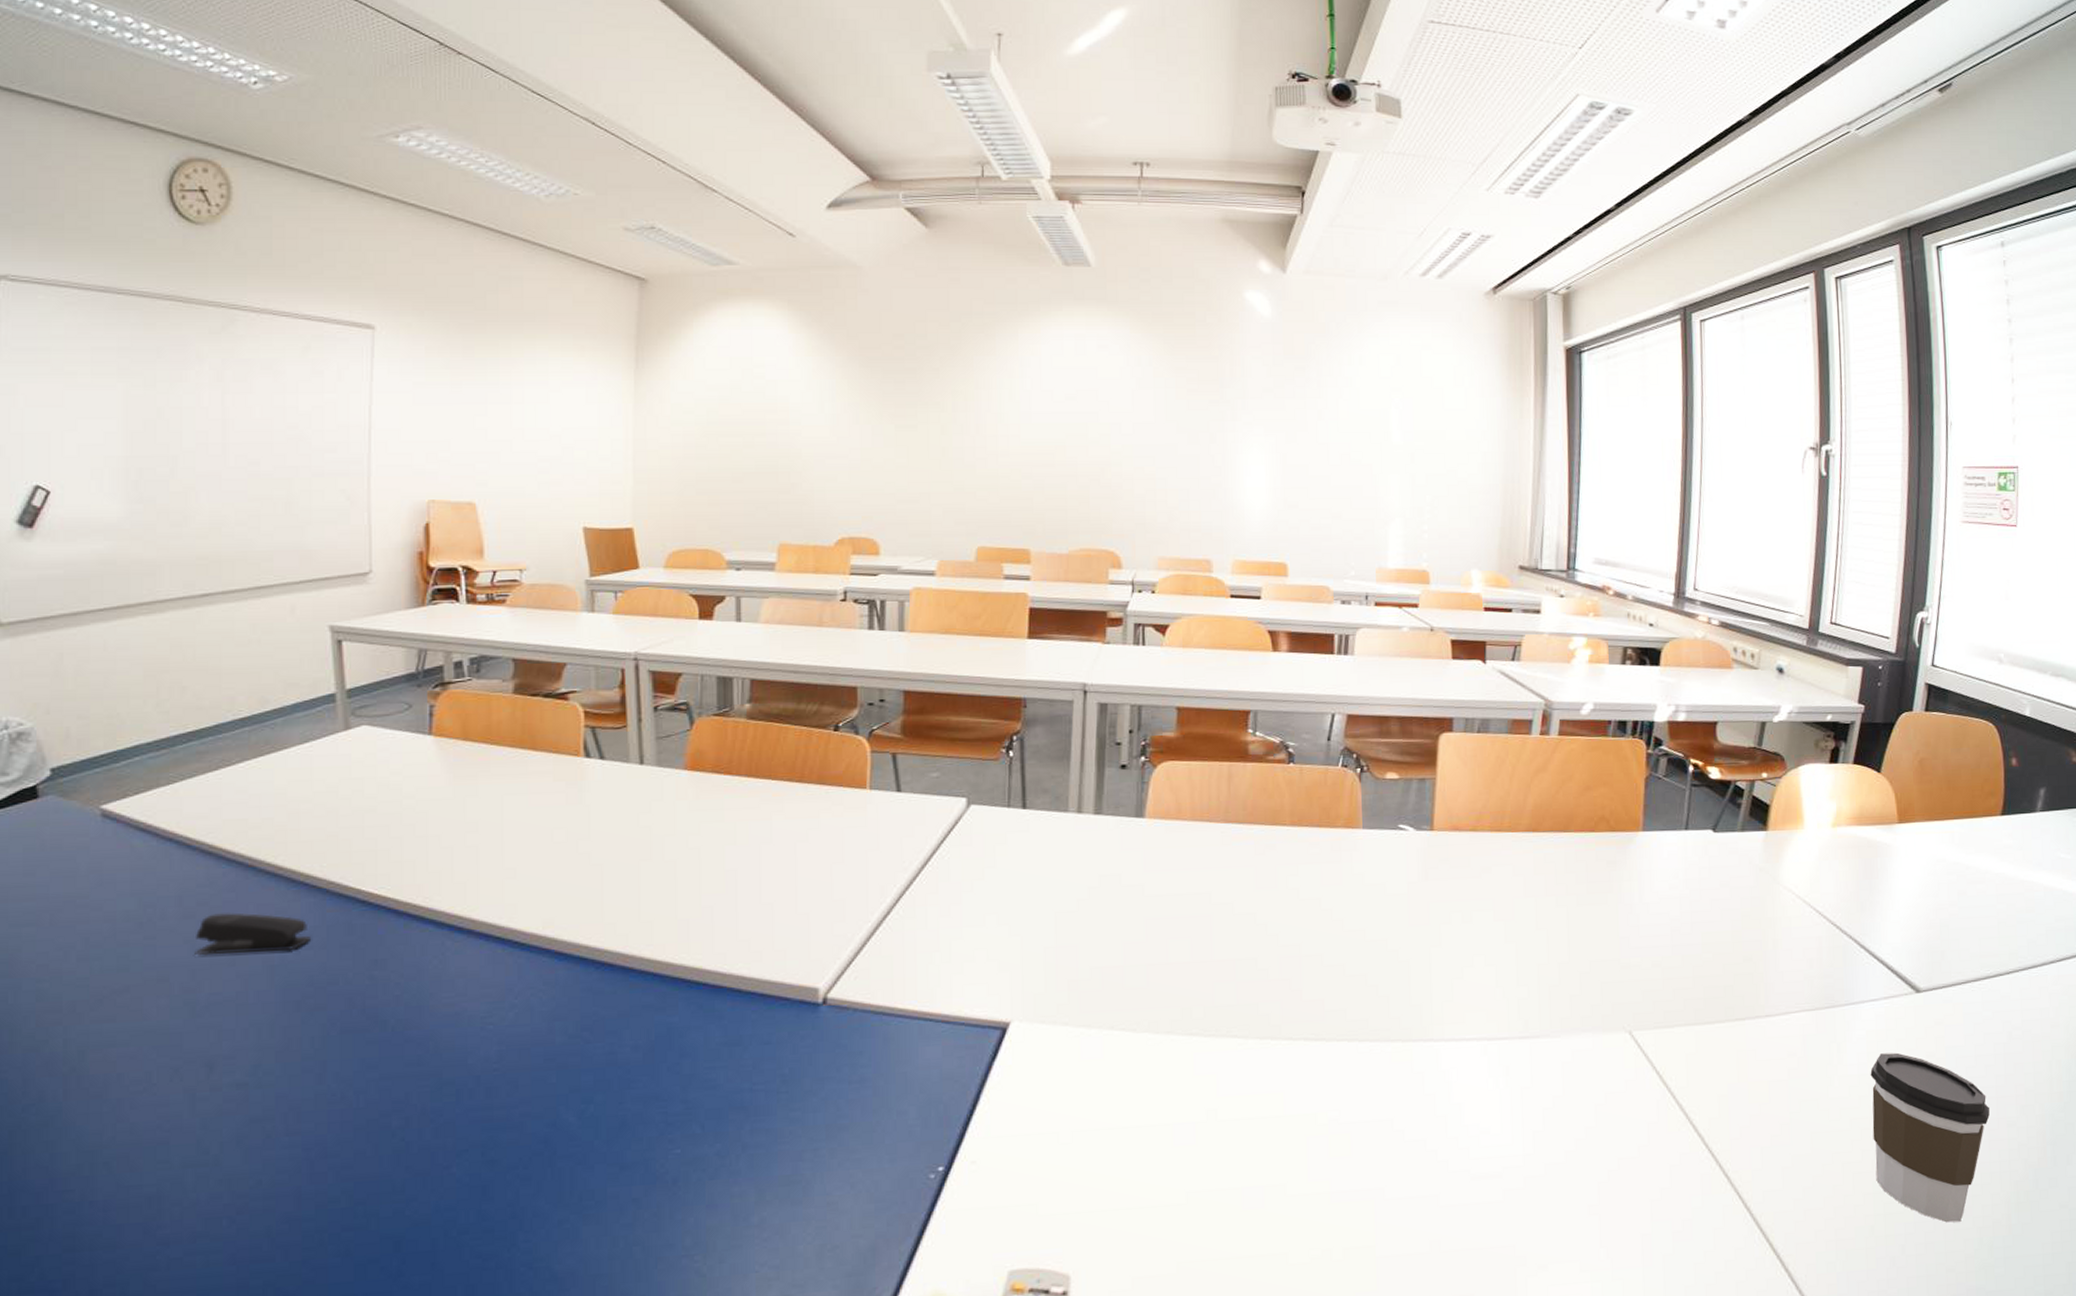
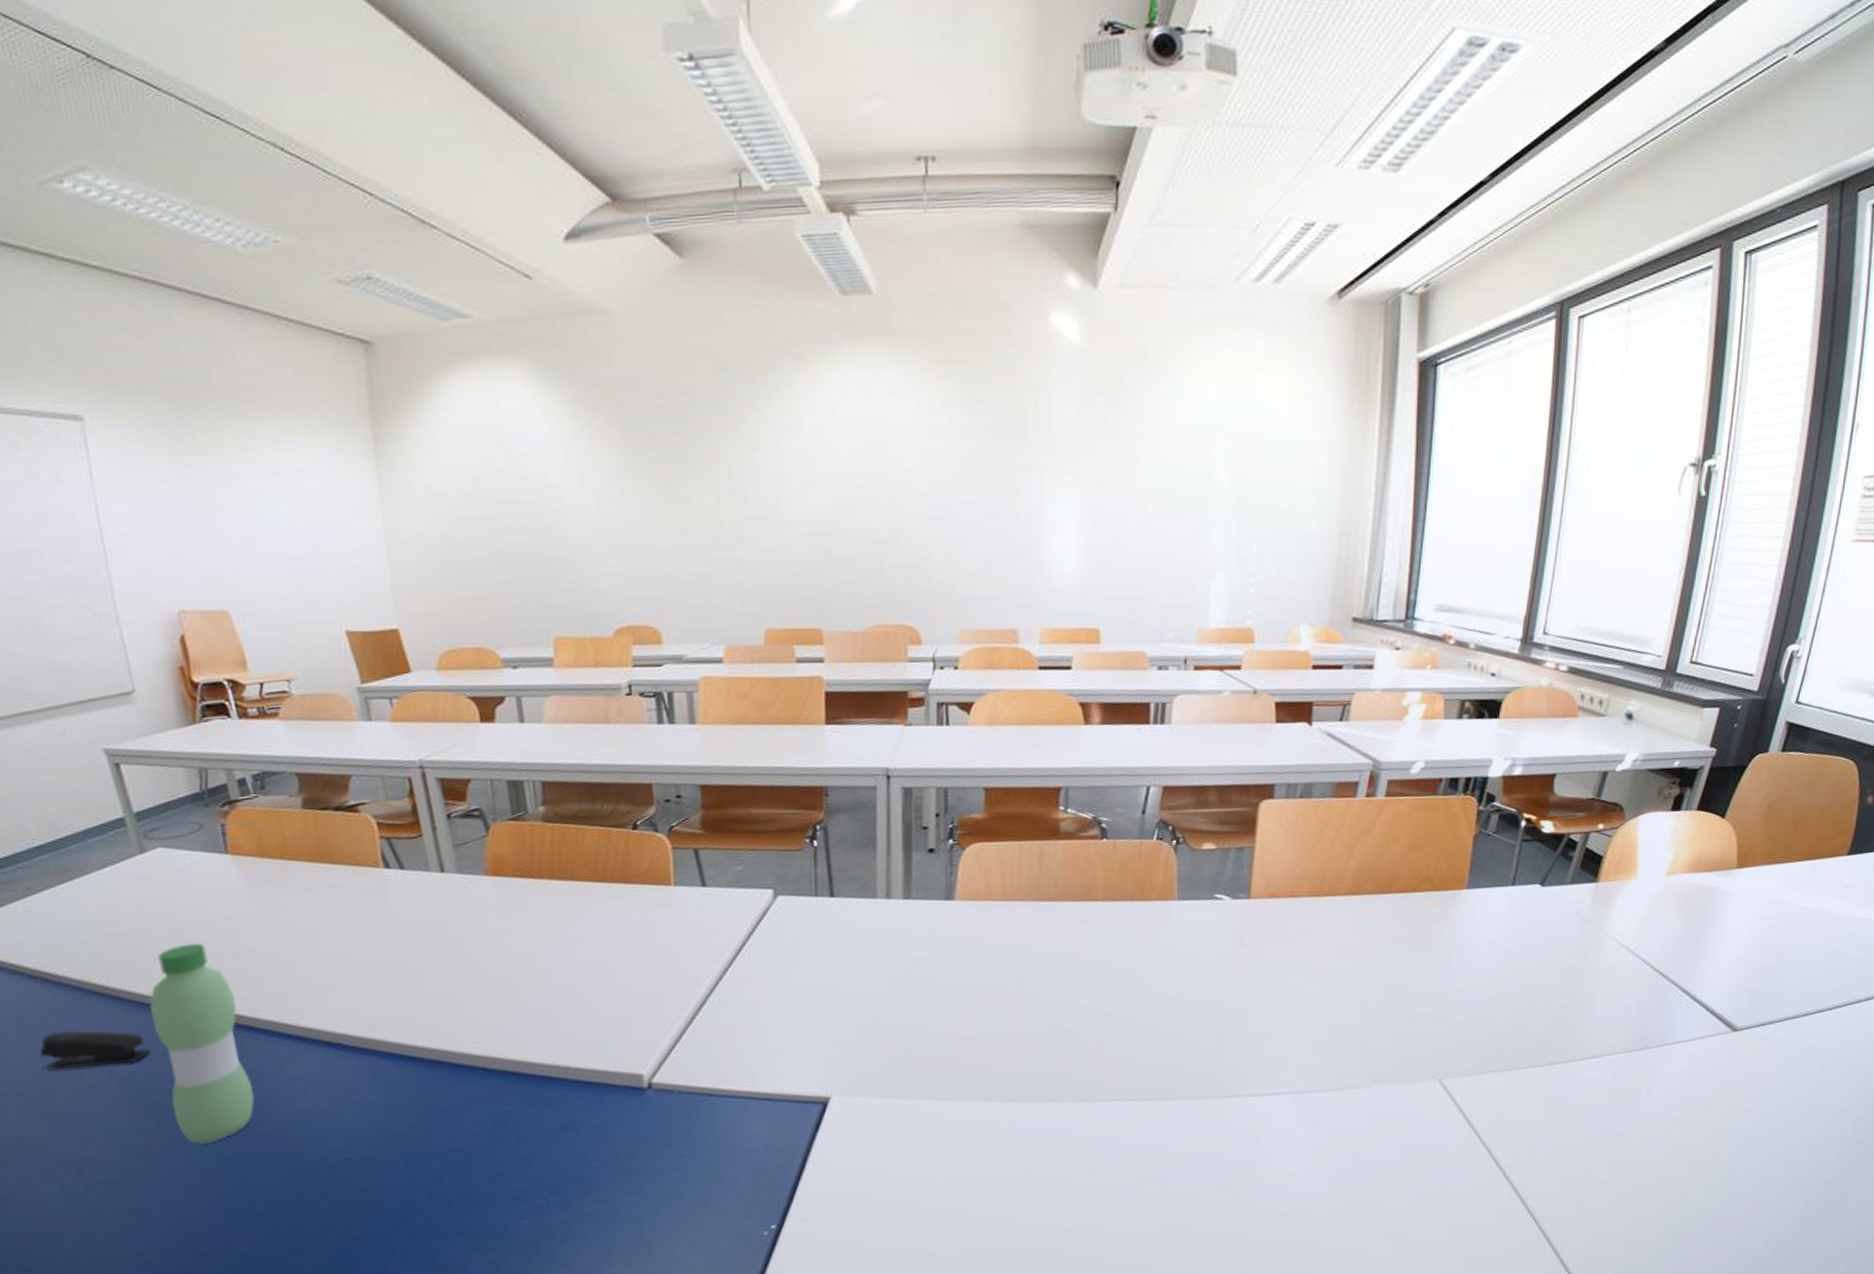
water bottle: none [320,825,412,1045] -> present [149,943,255,1144]
coffee cup: present [1870,1052,1990,1223] -> none [1670,1087,1792,1236]

